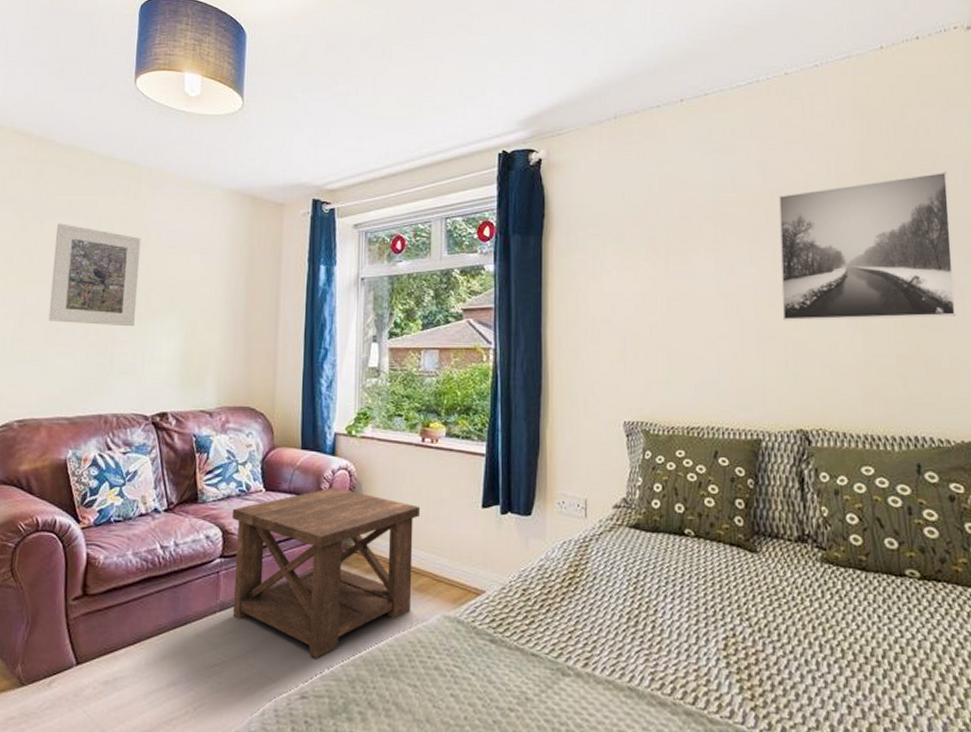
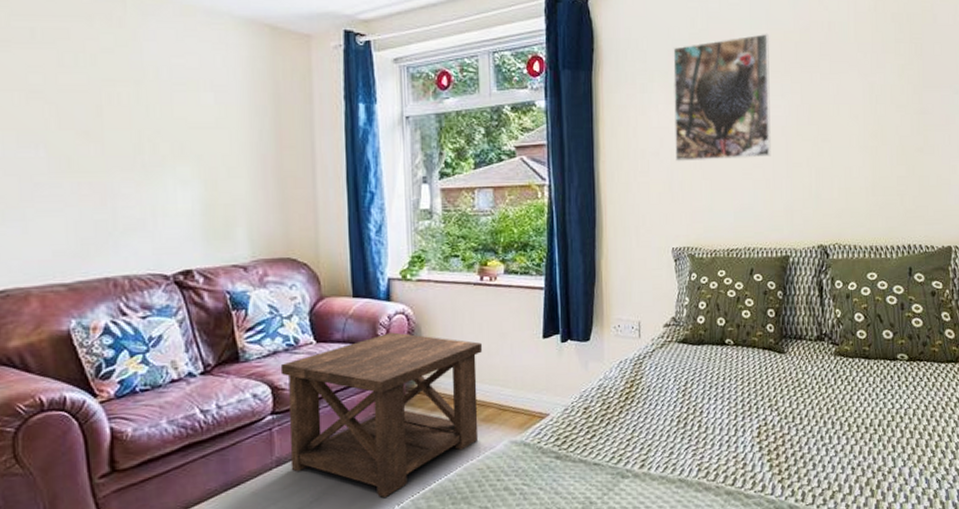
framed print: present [48,223,141,327] -> none [16,56,140,177]
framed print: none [628,196,738,330] -> present [673,33,771,162]
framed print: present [778,171,957,321] -> none [806,12,943,149]

